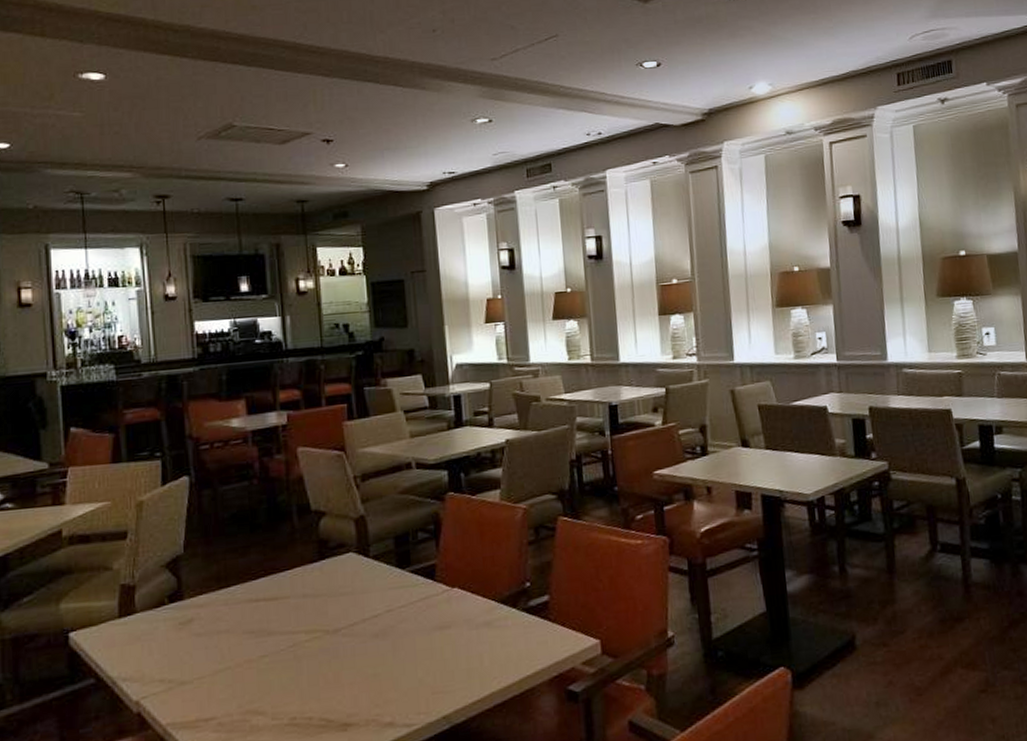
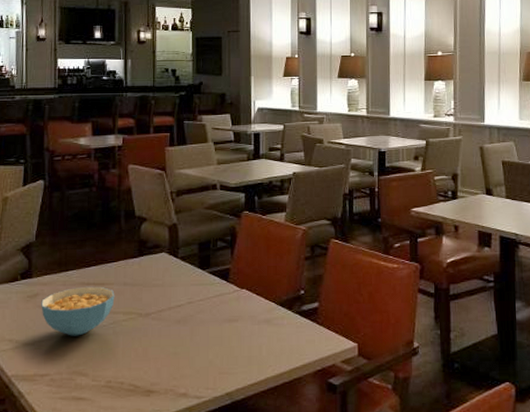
cereal bowl: none [198,602,293,667] -> present [41,286,115,336]

